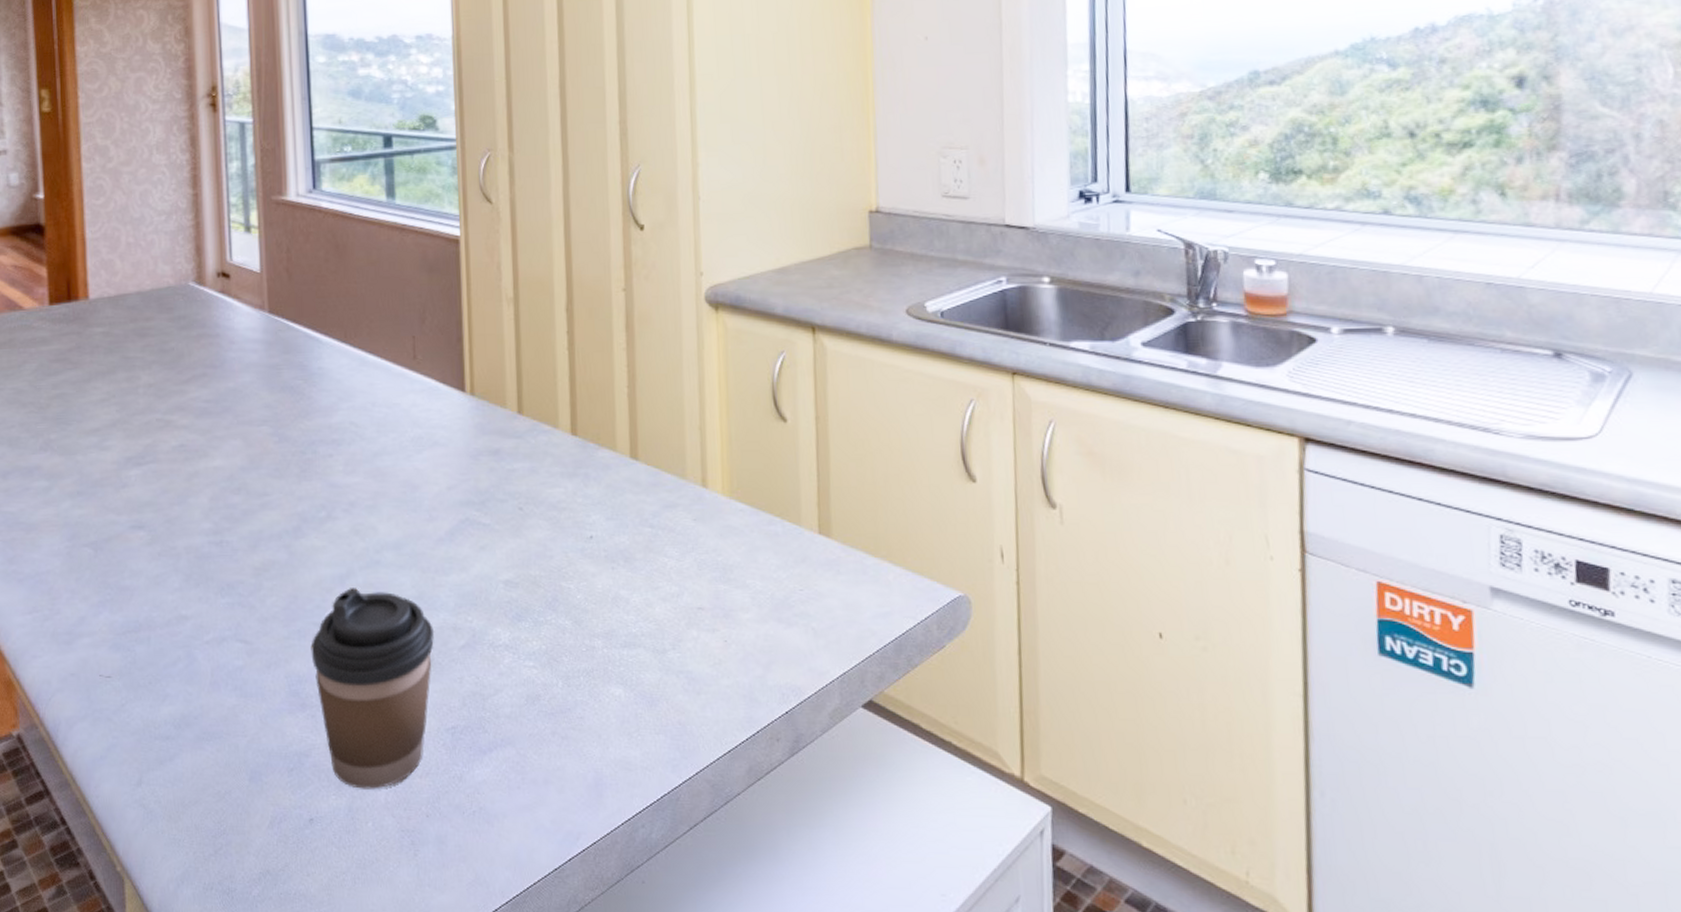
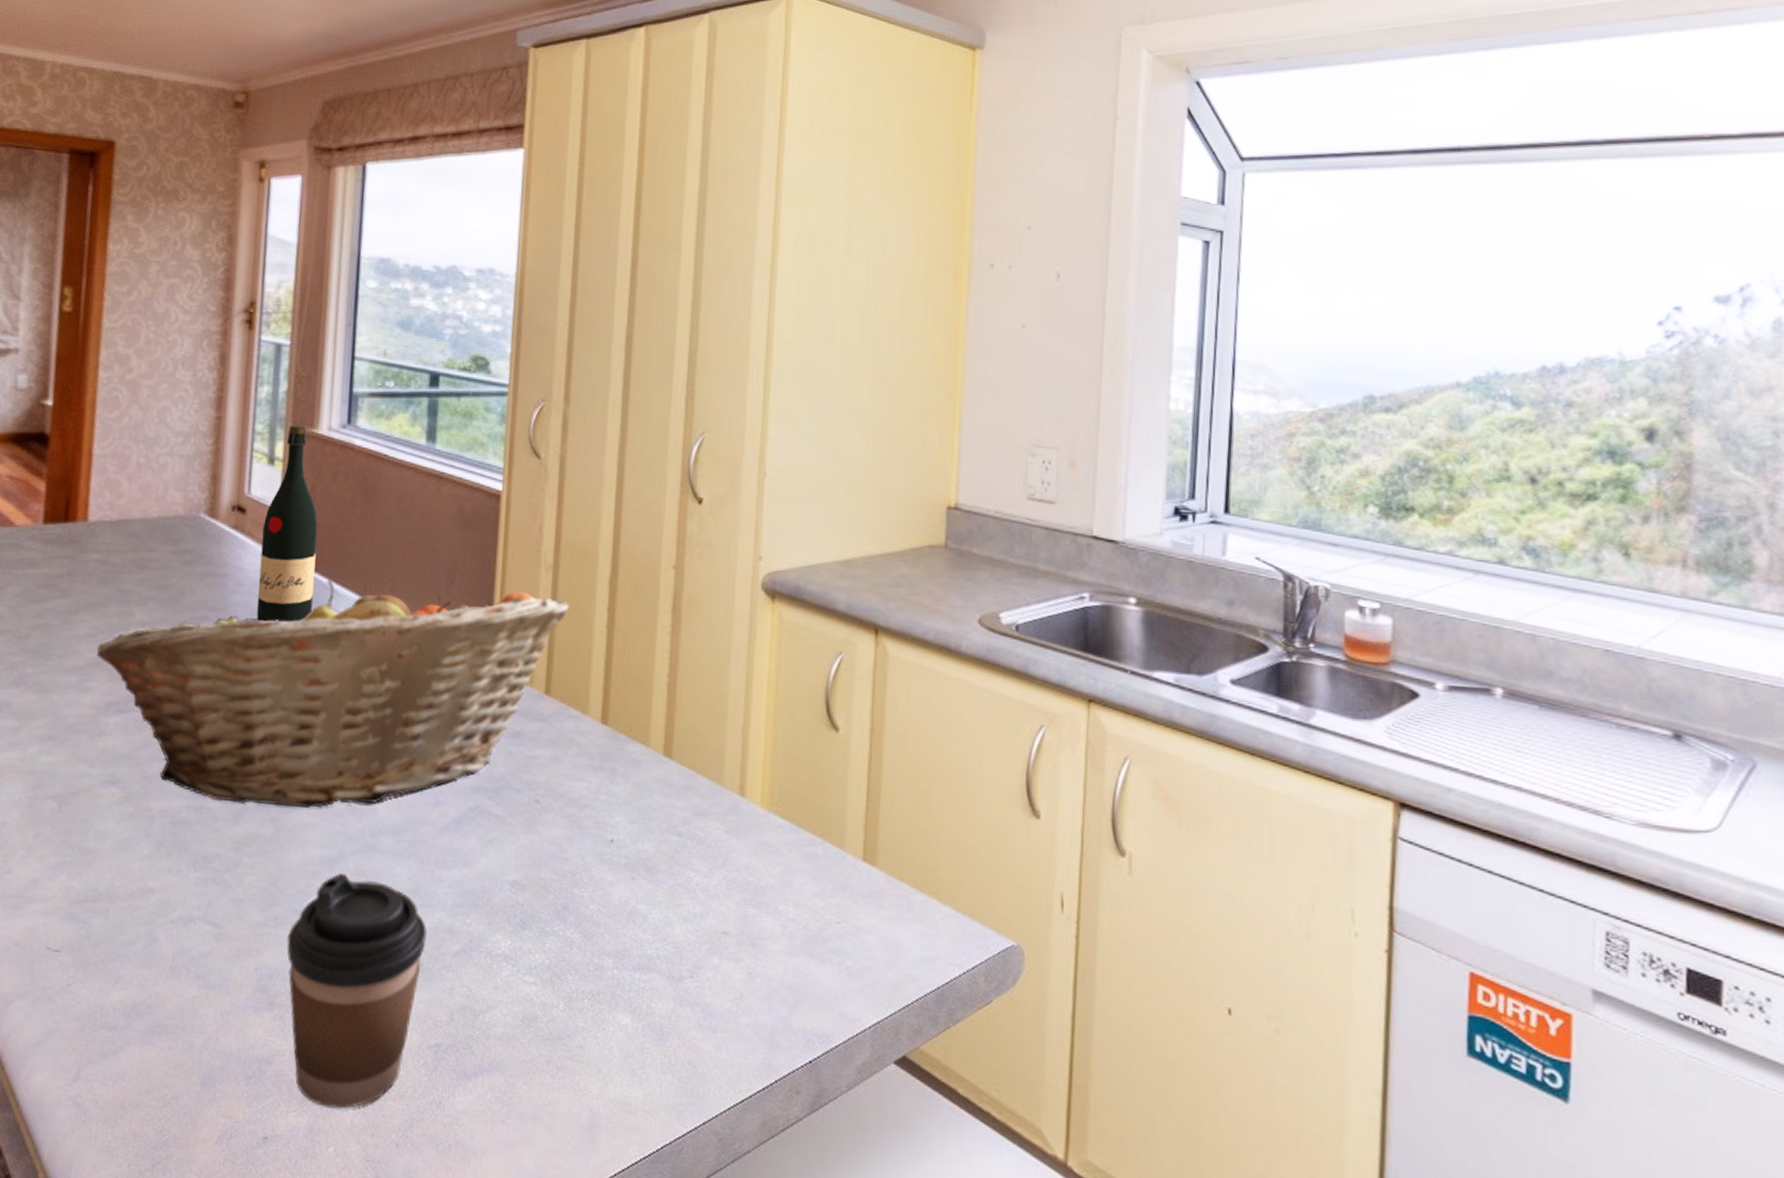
fruit basket: none [112,325,532,535] -> present [97,579,570,808]
wine bottle: none [247,193,301,374] -> present [256,424,319,623]

